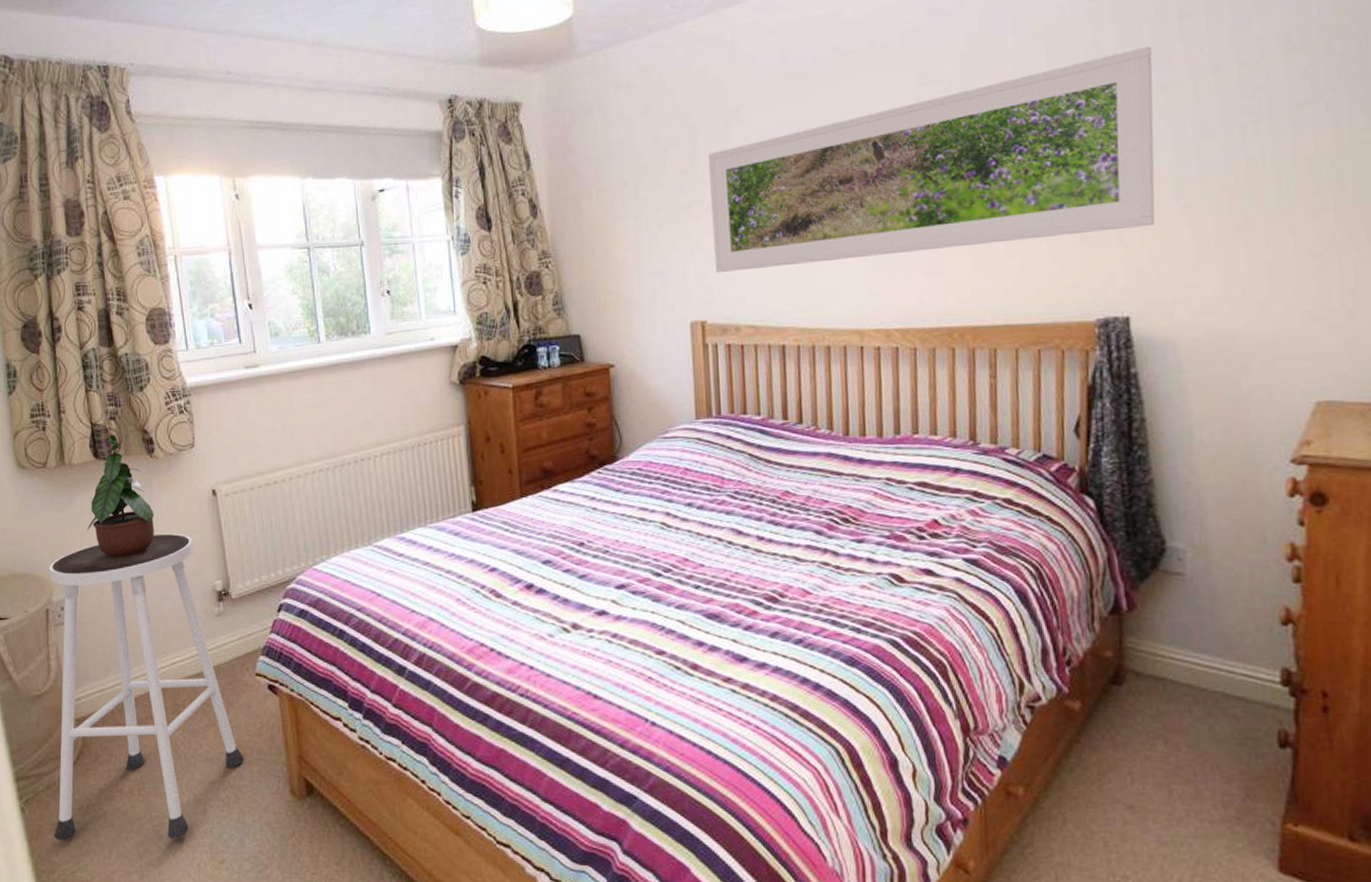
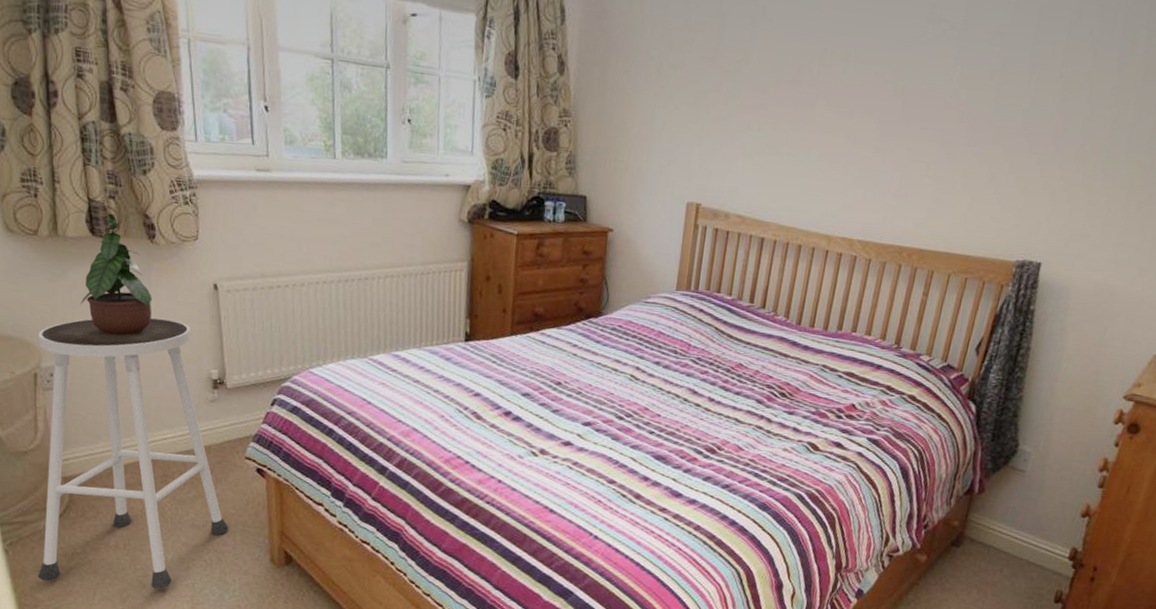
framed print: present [709,46,1155,274] -> none [717,27,1122,190]

